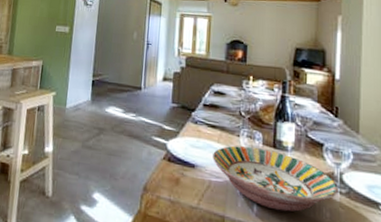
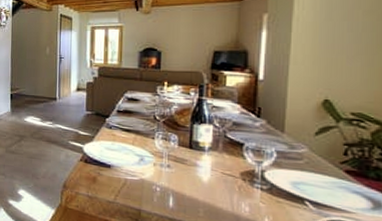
serving bowl: present [213,145,340,212] -> none [128,147,260,207]

